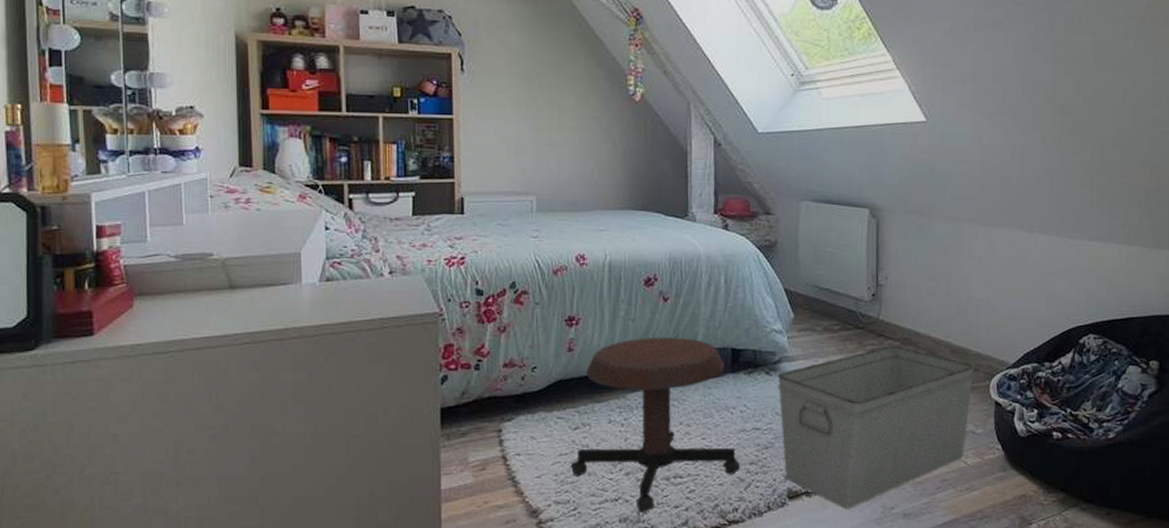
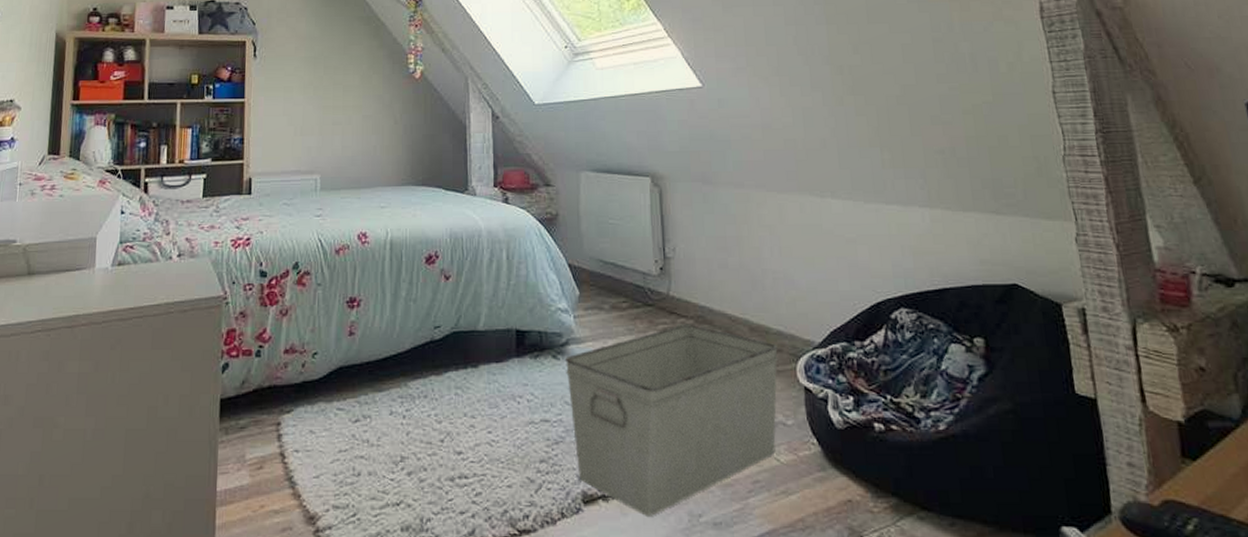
stool: present [570,337,741,514] -> none [350,318,530,521]

